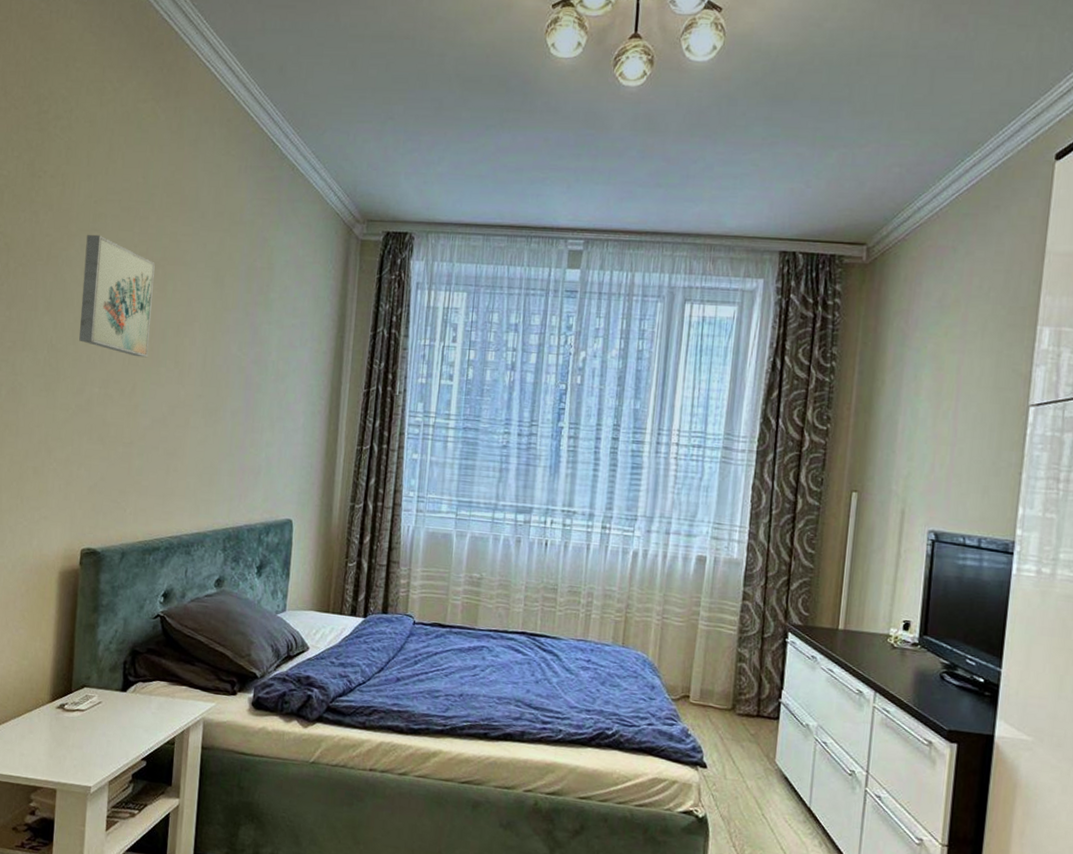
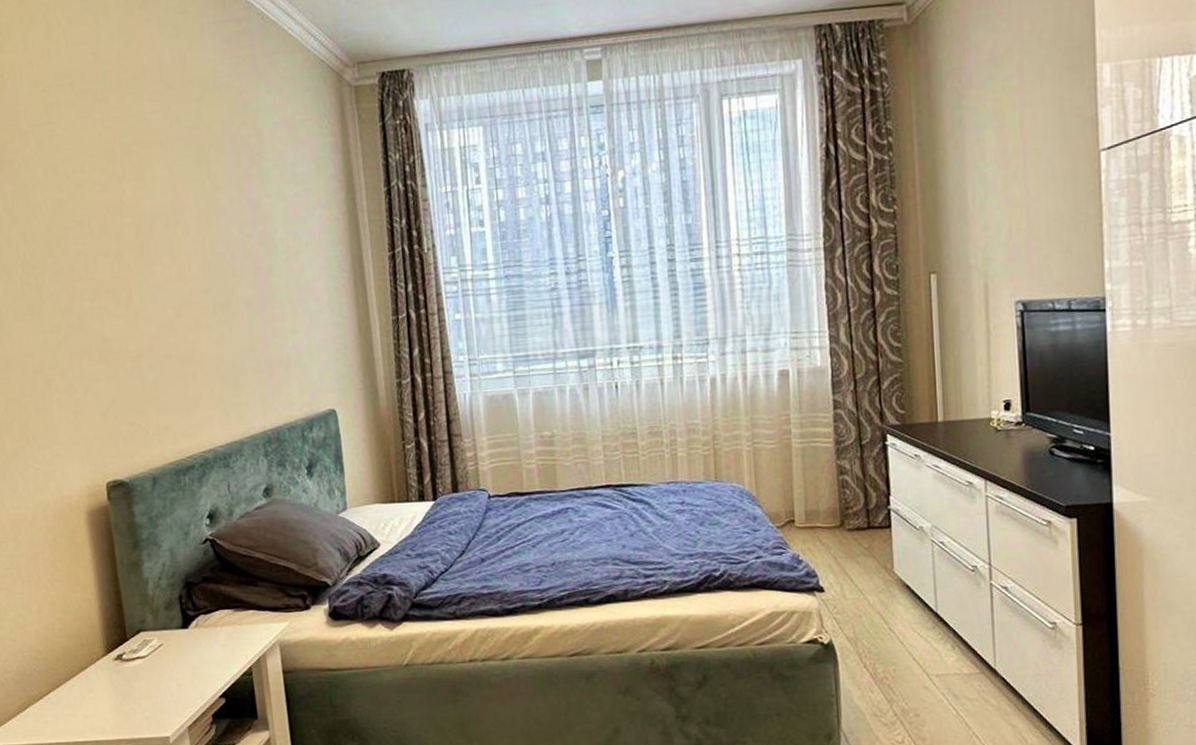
wall art: present [79,234,155,358] -> none [41,127,139,259]

